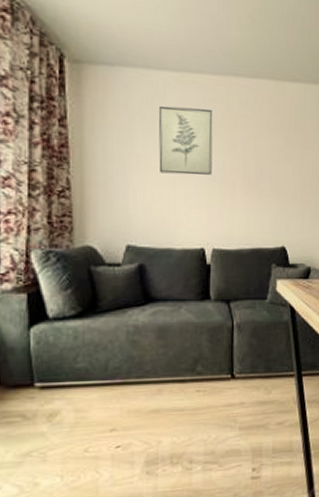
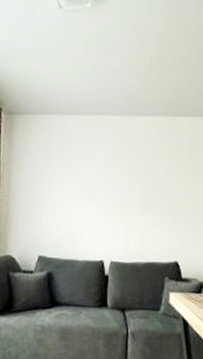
wall art: present [158,105,213,175] -> none [68,142,114,198]

